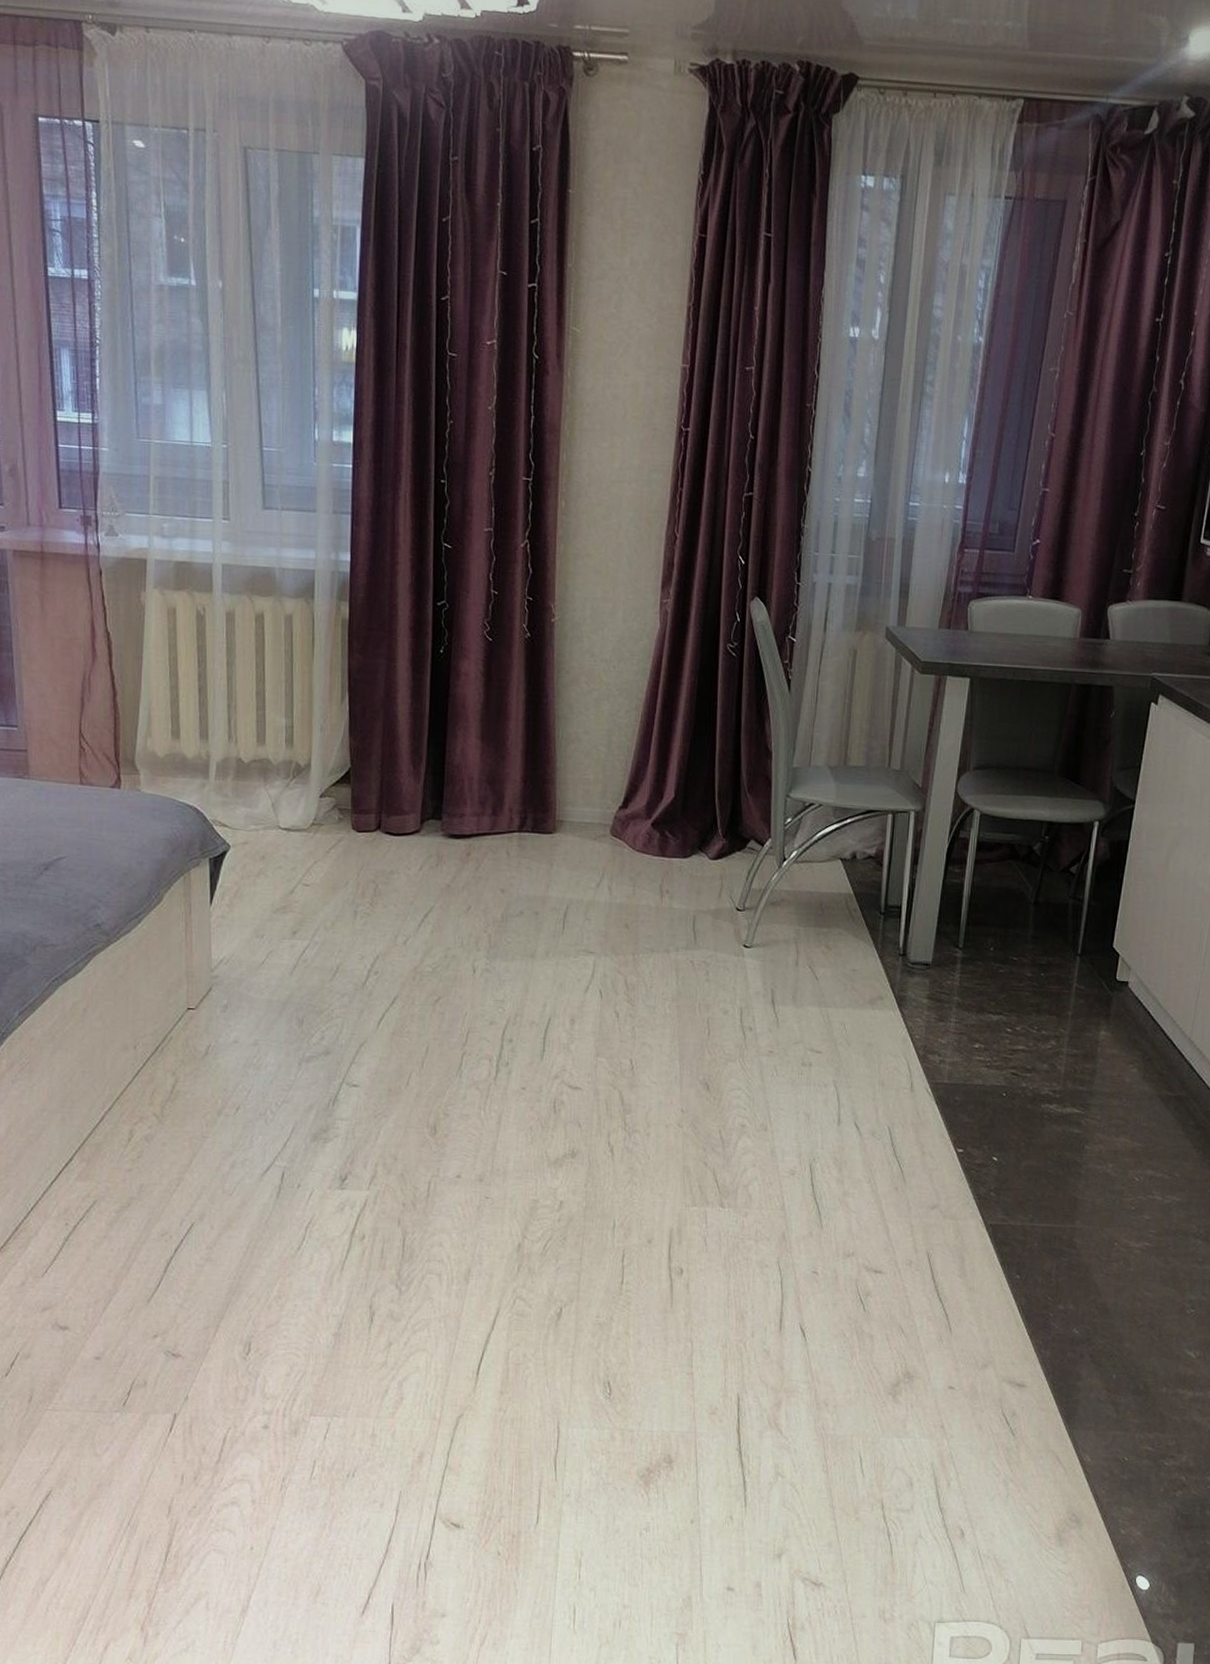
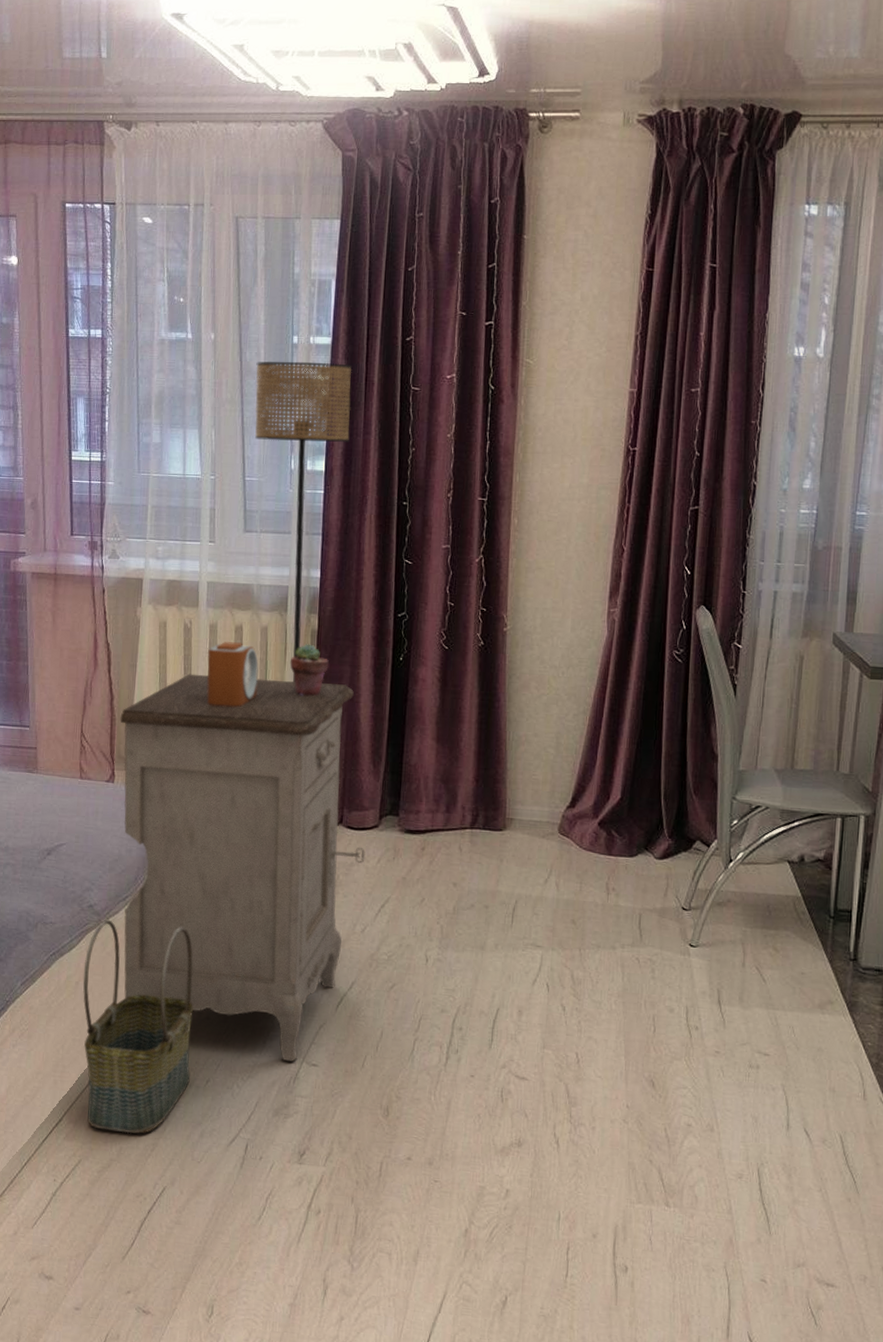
basket: none [91,939,220,1169] -> present [83,919,194,1134]
nightstand: none [125,666,406,1084] -> present [120,673,365,1062]
alarm clock: none [224,631,283,704] -> present [207,642,259,708]
floor lamp: none [271,316,382,677] -> present [254,361,352,683]
potted succulent: none [318,634,362,692] -> present [289,644,329,696]

